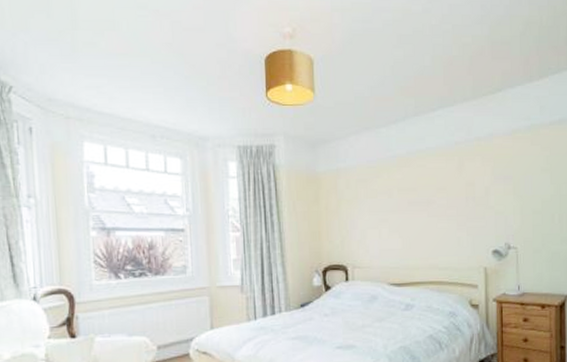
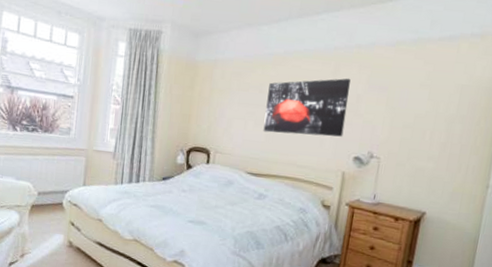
wall art: none [397,171,478,238] -> present [263,78,351,137]

